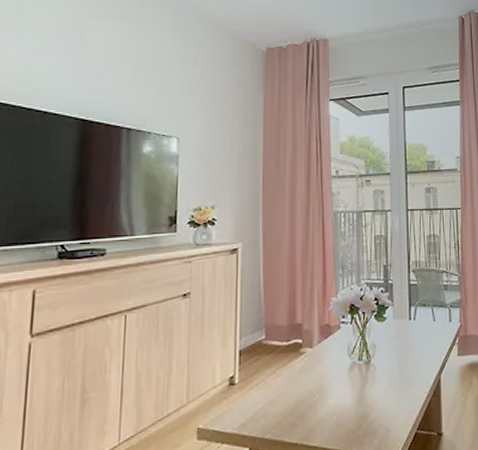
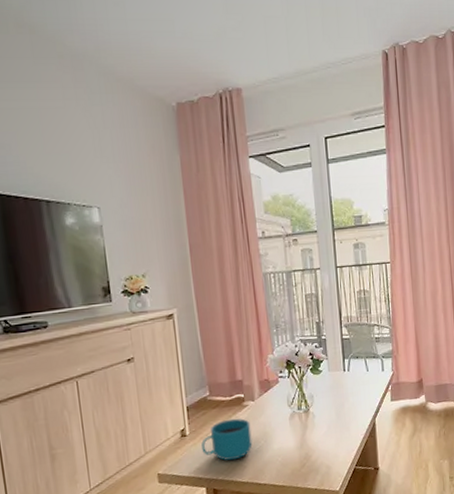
cup: none [250,366,306,417] -> present [201,418,253,461]

